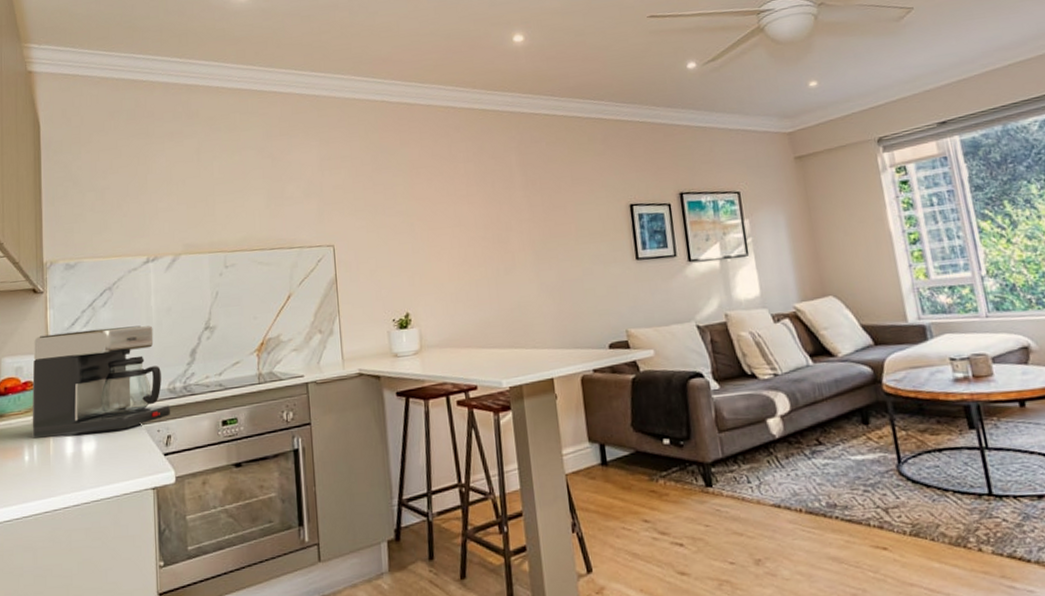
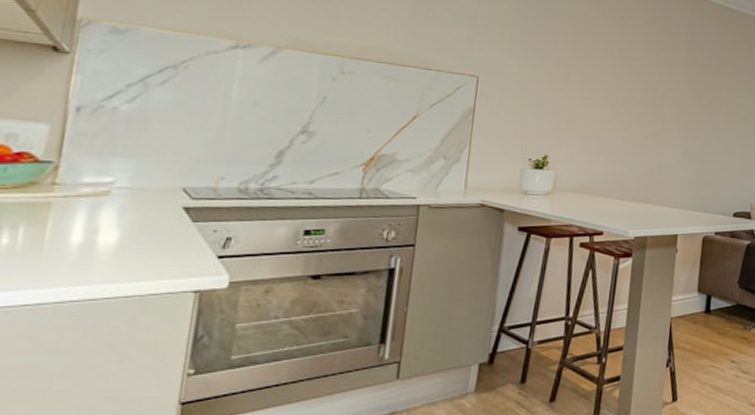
coffee maker: present [32,325,171,439] -> none [18,102,238,224]

